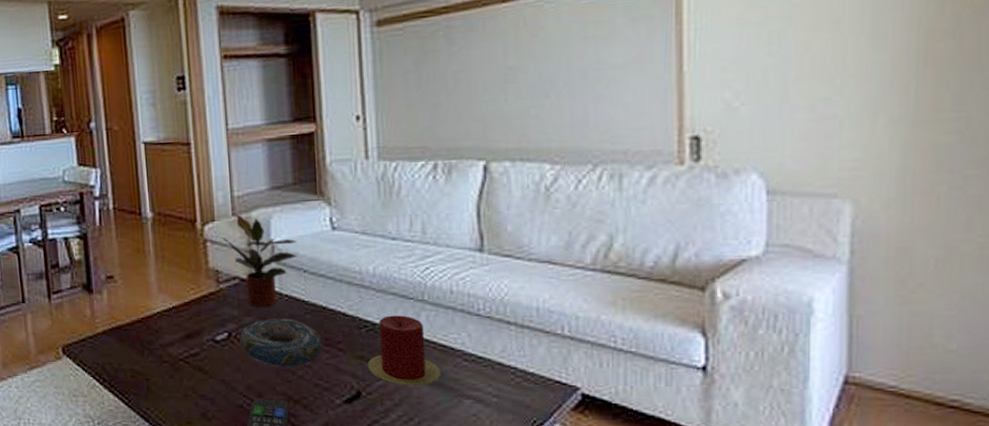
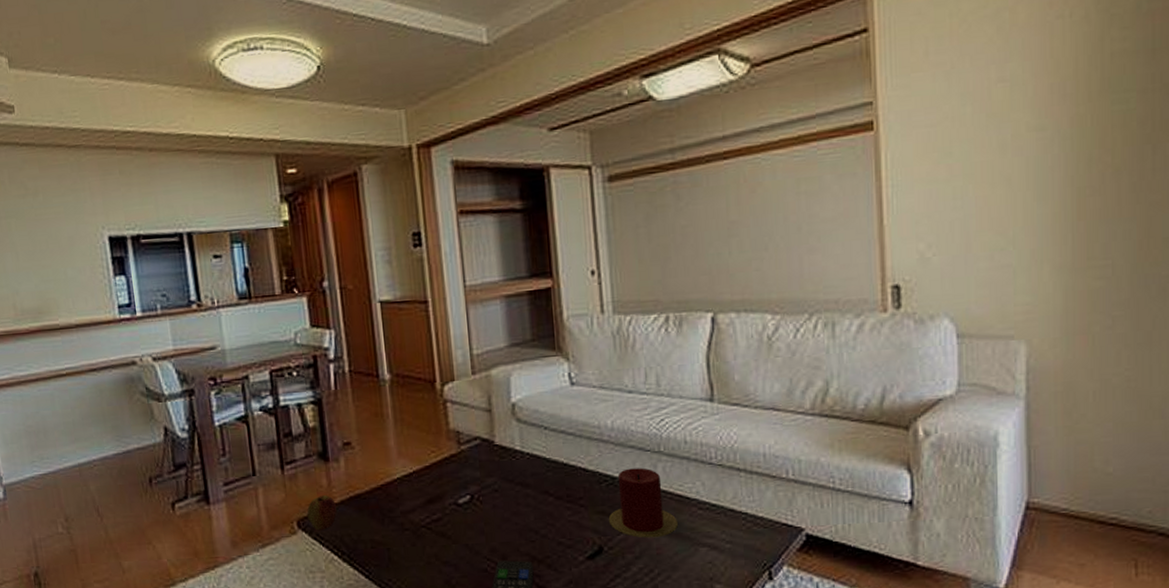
apple: none [72,325,100,358] -> present [307,495,337,531]
potted plant: present [221,214,298,307] -> none [461,373,539,467]
decorative bowl: present [240,318,322,368] -> none [482,477,564,528]

